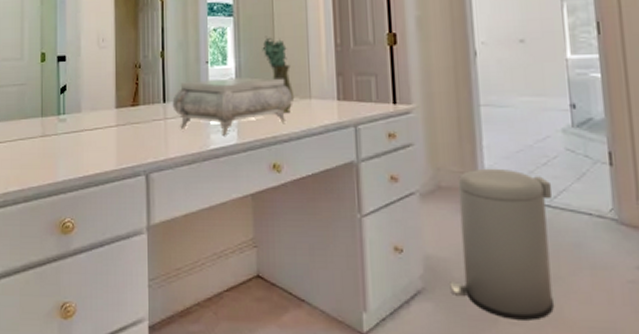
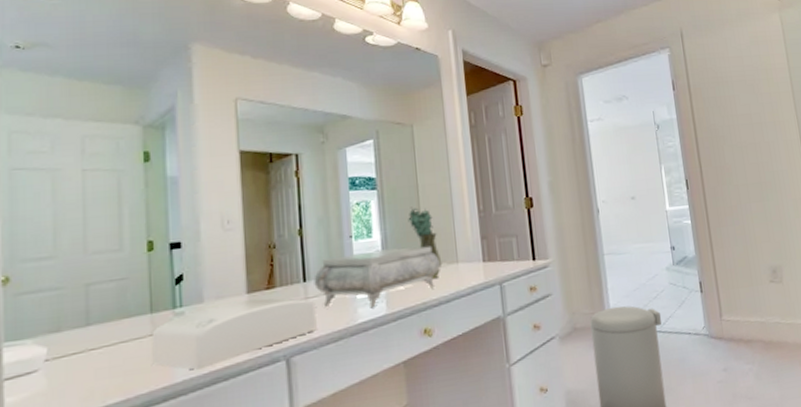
tissue dispenser: none [41,114,173,172] -> present [151,298,317,371]

